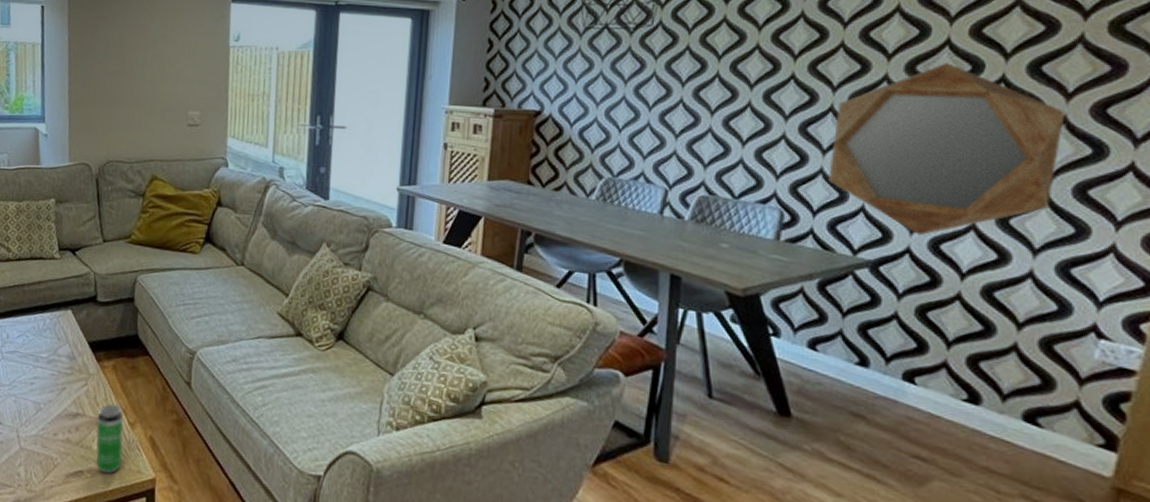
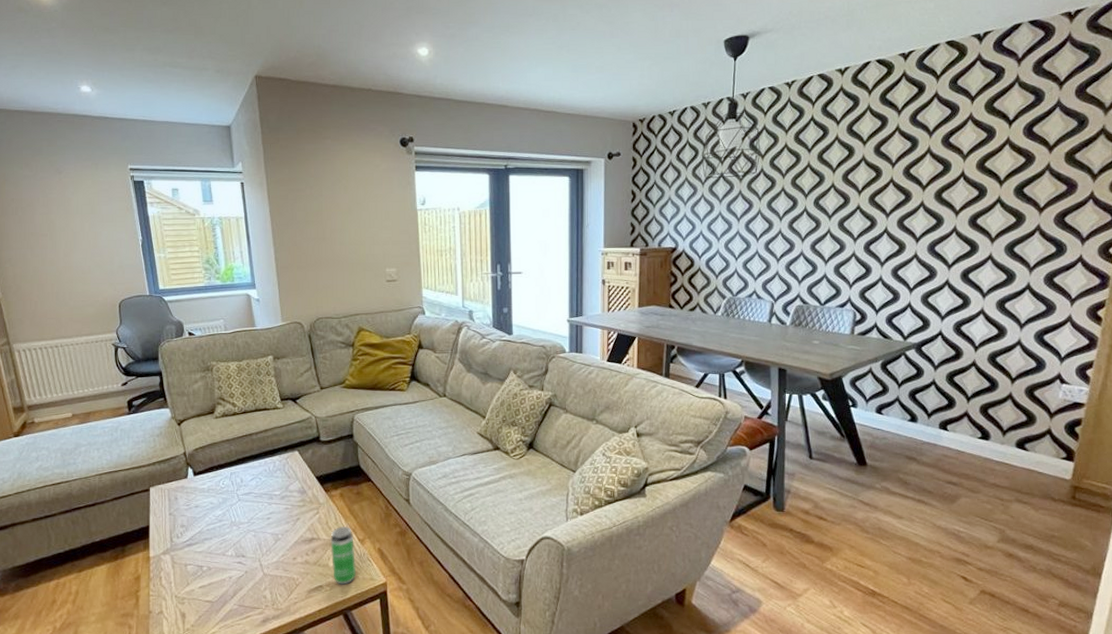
home mirror: present [829,63,1065,236] -> none [886,190,1039,322]

